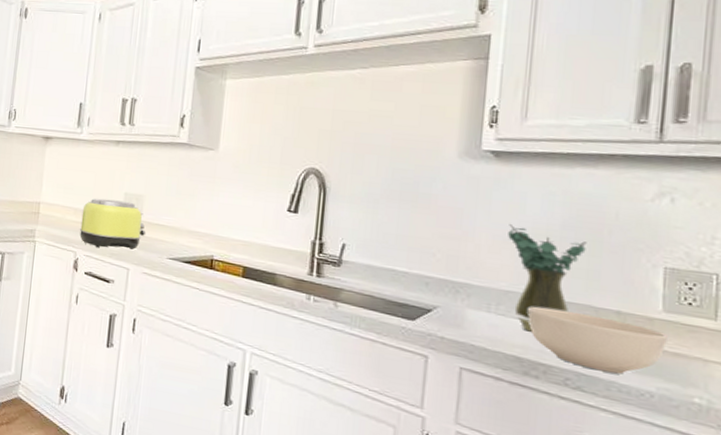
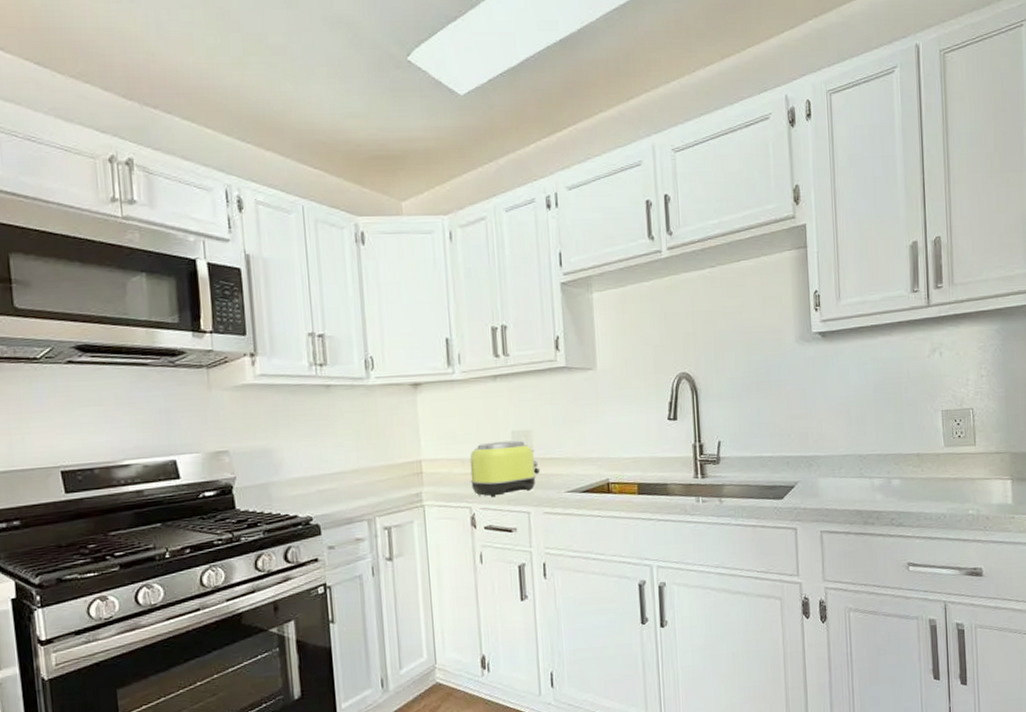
vase: present [508,224,587,332] -> none [839,396,892,487]
bowl: present [527,306,669,374] -> none [859,461,950,507]

